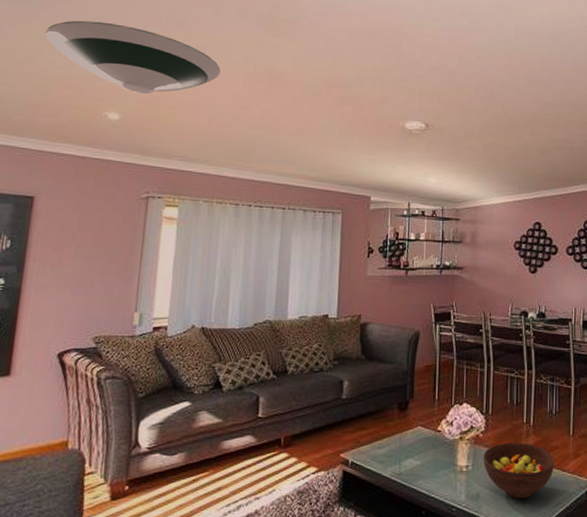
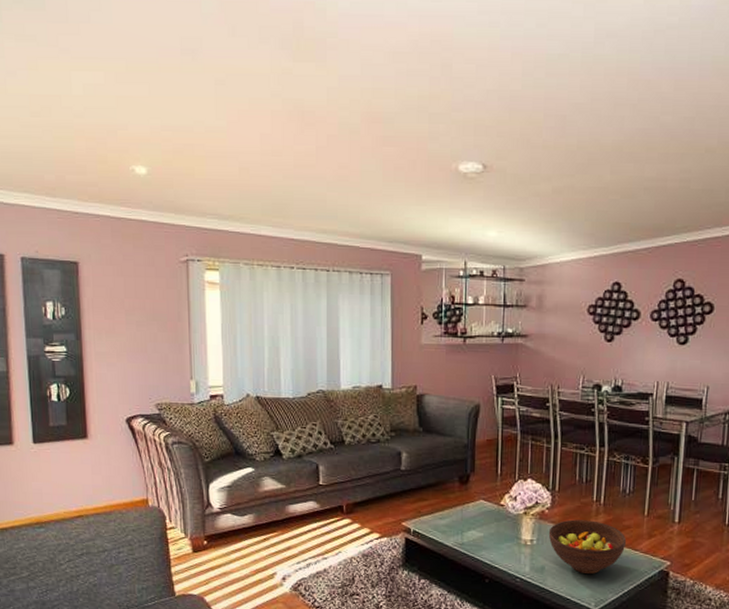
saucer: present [45,20,221,94] -> none [57,57,246,142]

